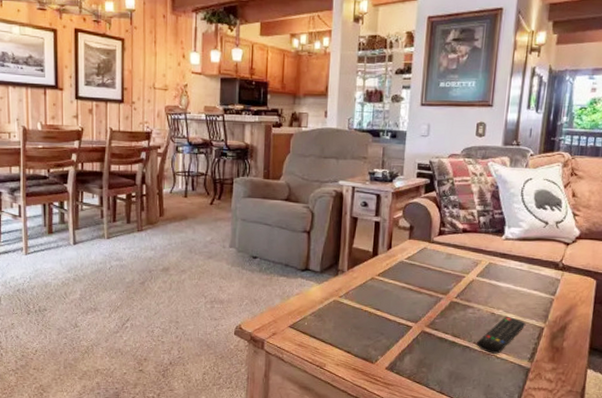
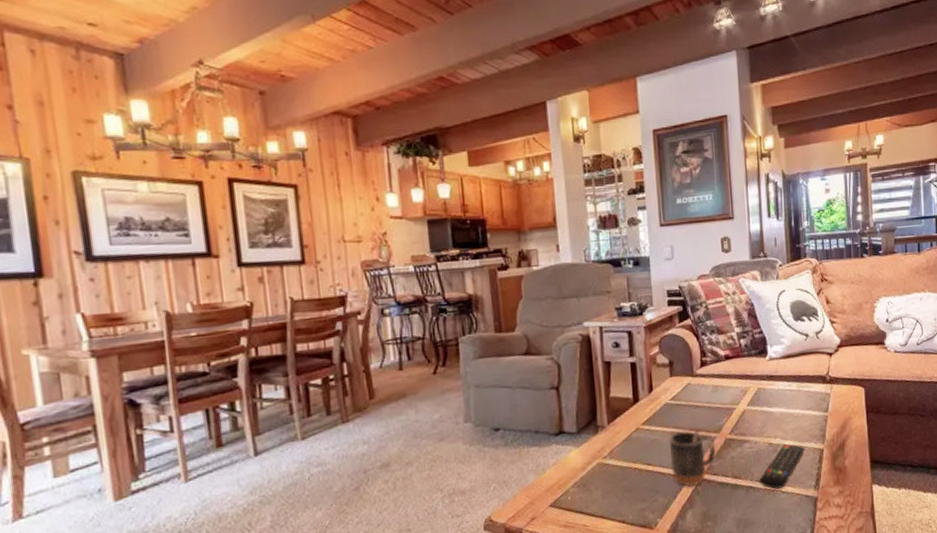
mug: none [397,287,441,336] -> present [668,428,716,487]

